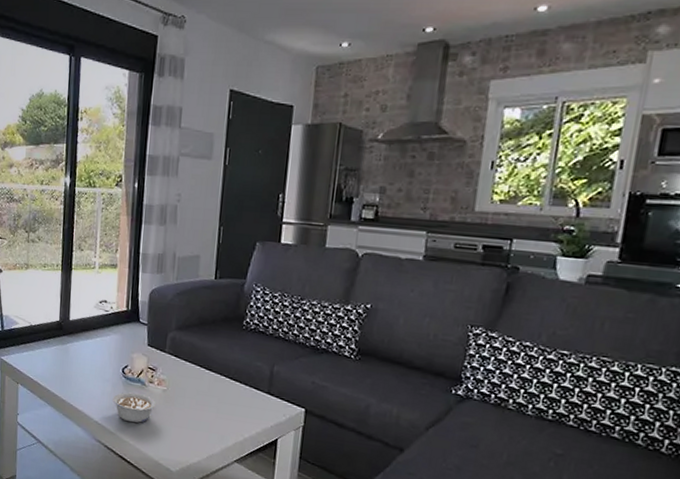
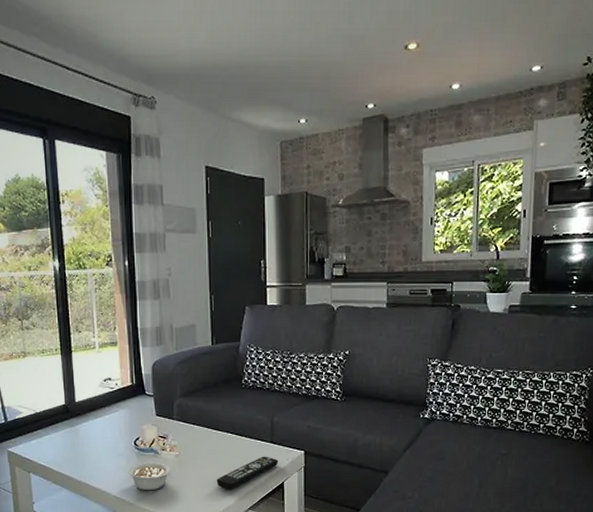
remote control: none [203,406,275,437] -> present [216,456,279,490]

